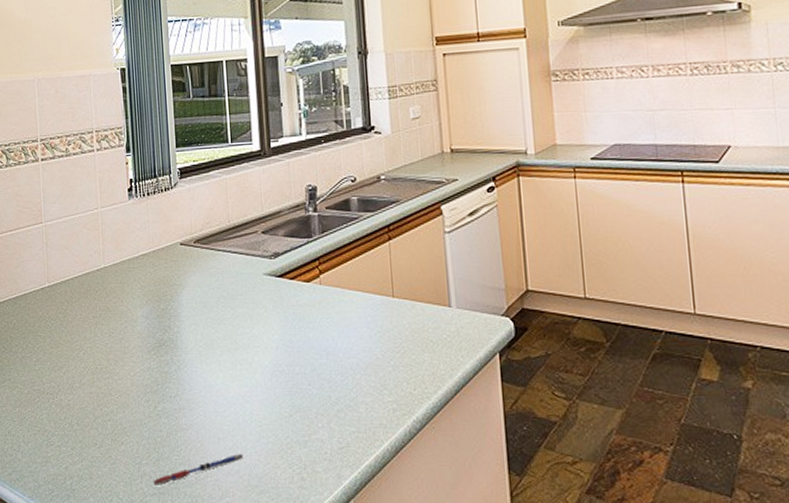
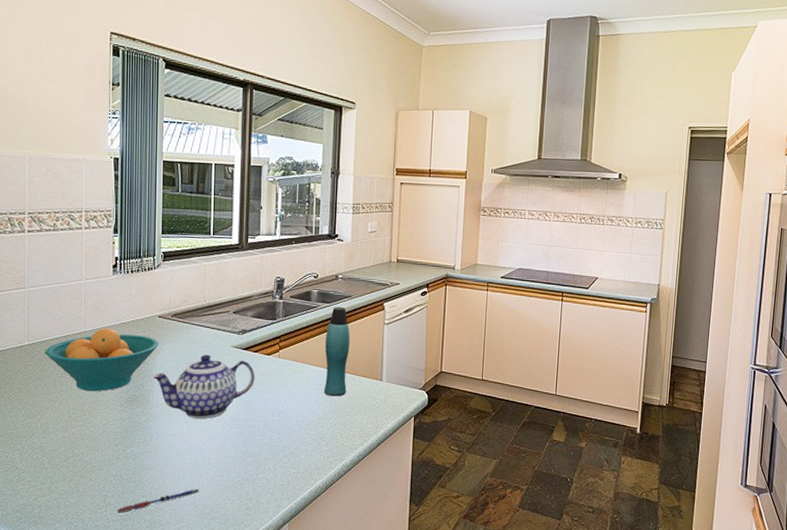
fruit bowl: none [66,262,183,337] -> present [45,328,159,392]
teapot: none [180,285,295,365] -> present [153,354,255,419]
bottle: none [373,216,408,330] -> present [324,307,350,397]

